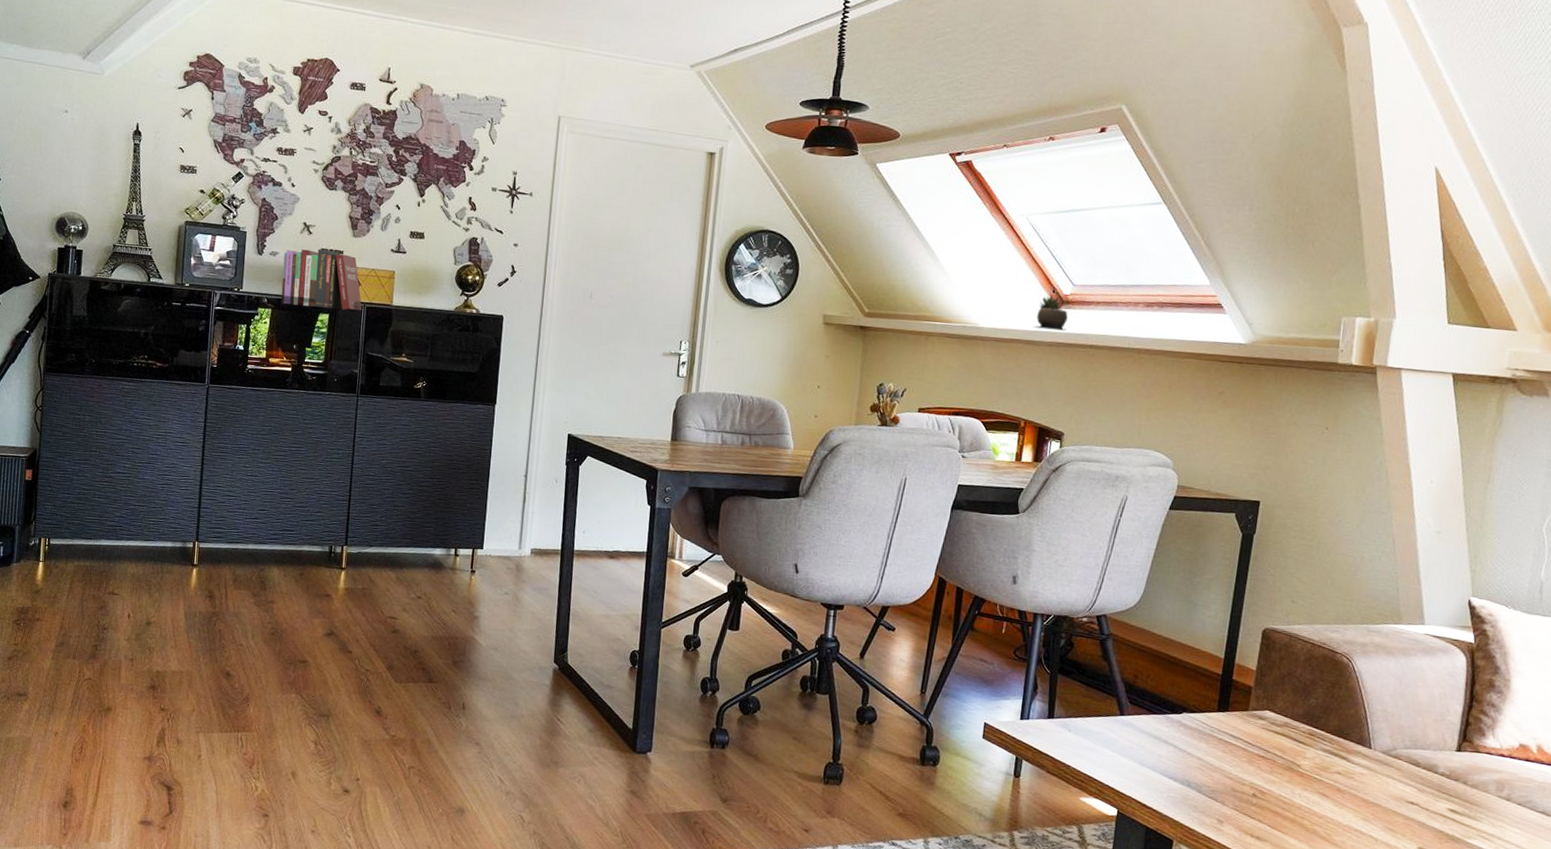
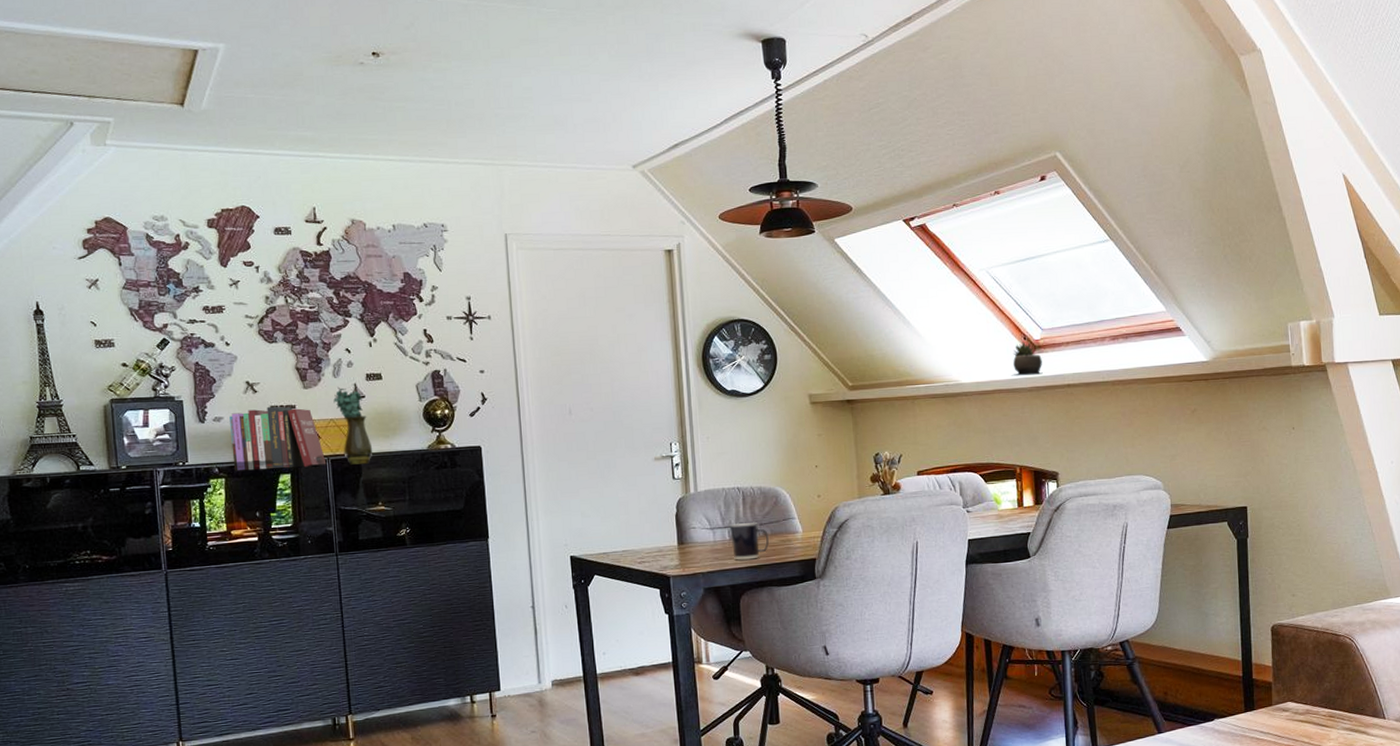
vase: none [377,239,406,316] -> present [333,386,373,465]
mug: none [722,429,760,467] -> present [729,521,769,560]

